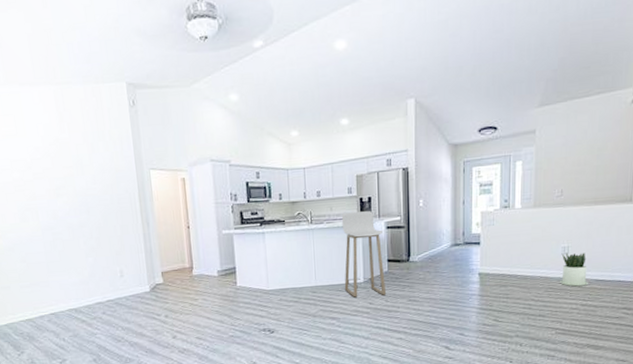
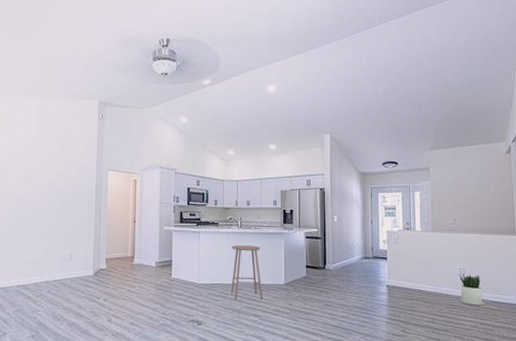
stool: none [302,242,340,303] -> present [230,245,263,300]
bar stool: present [342,211,387,298] -> none [267,221,305,298]

